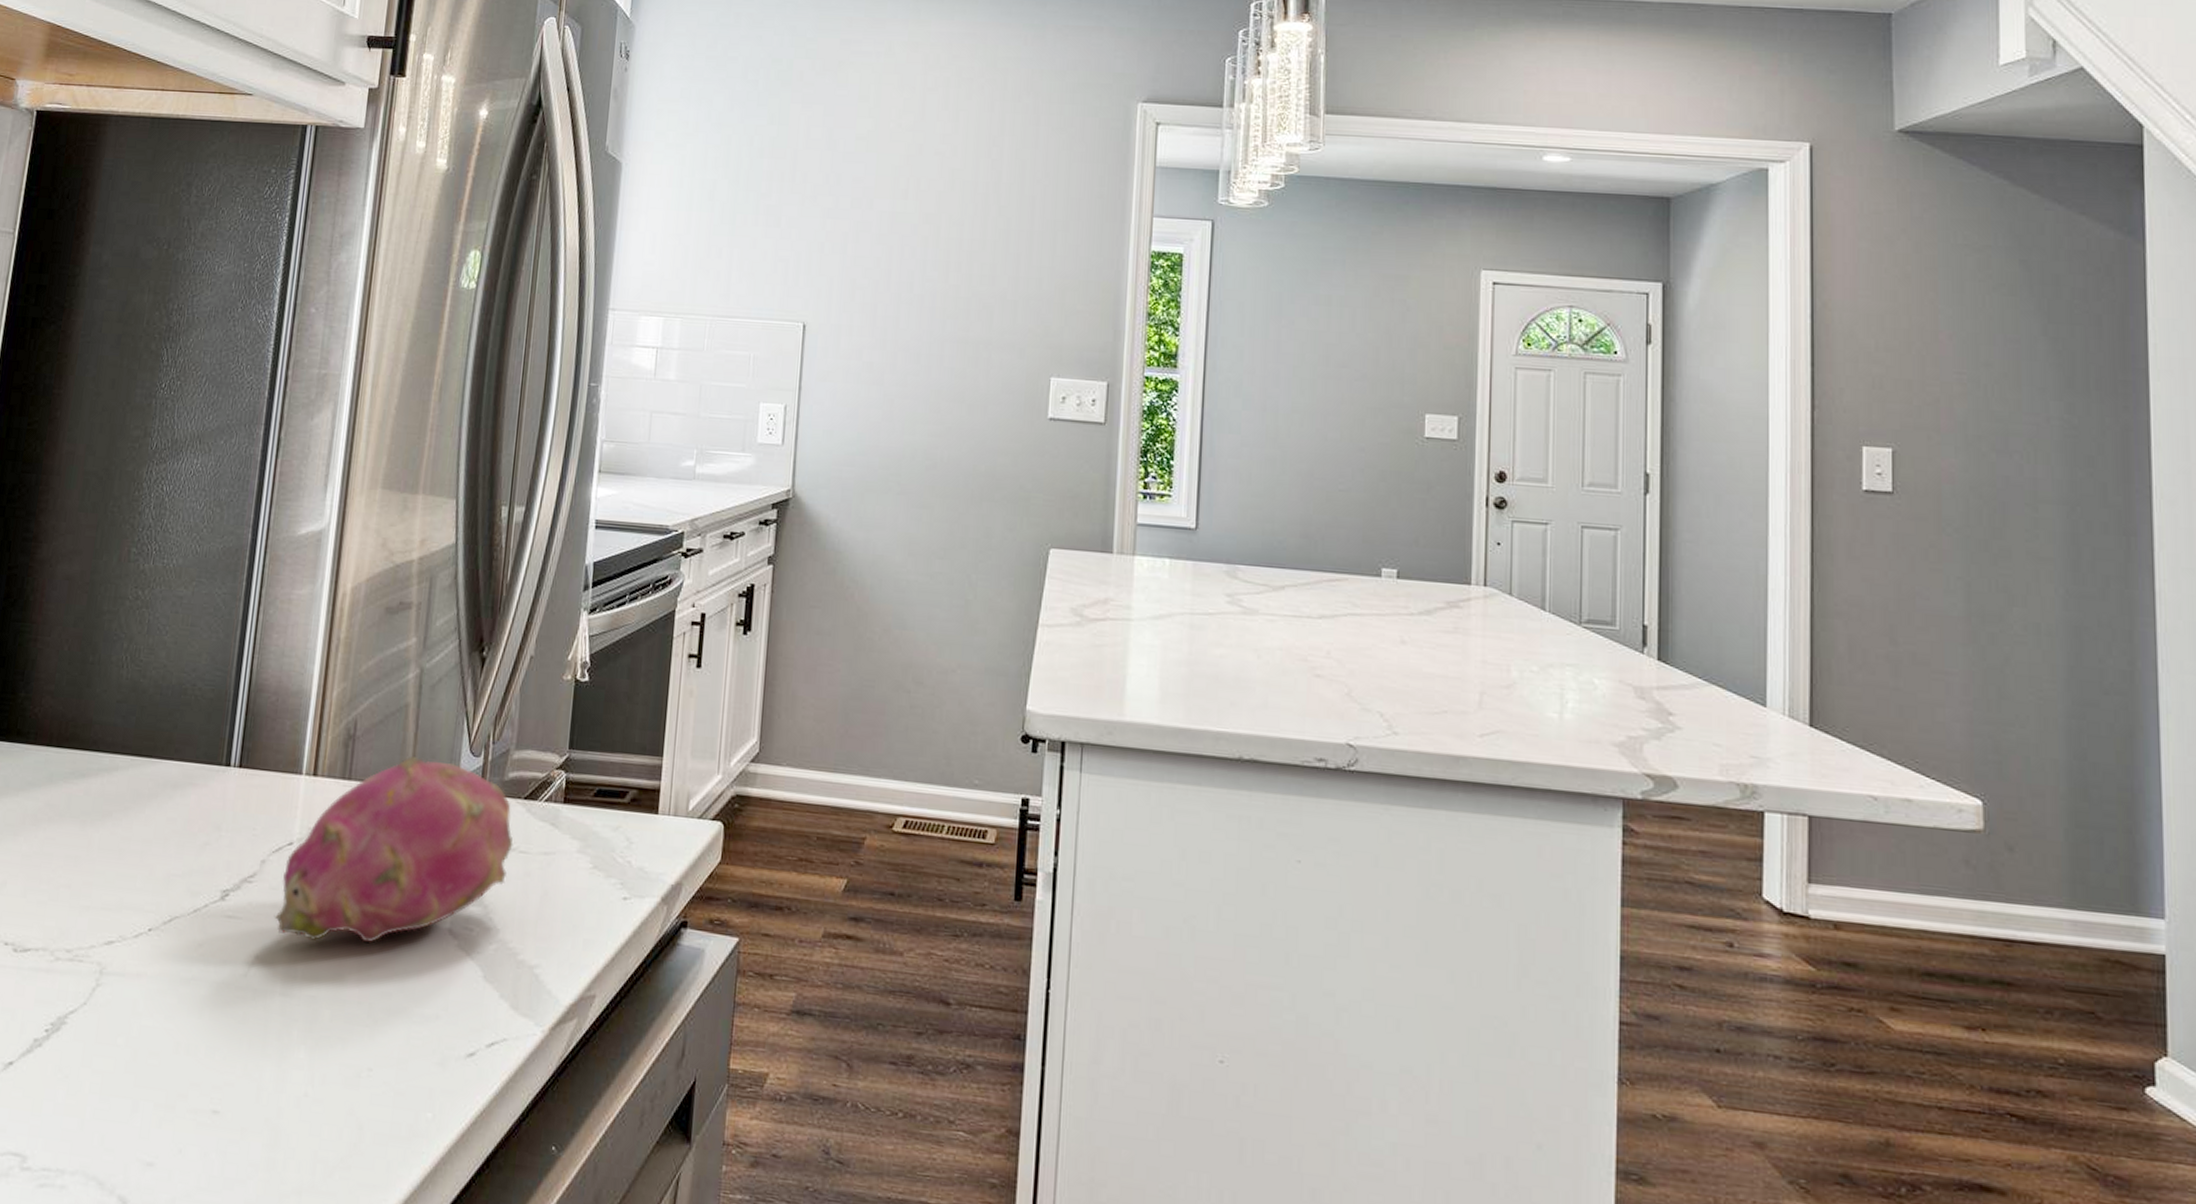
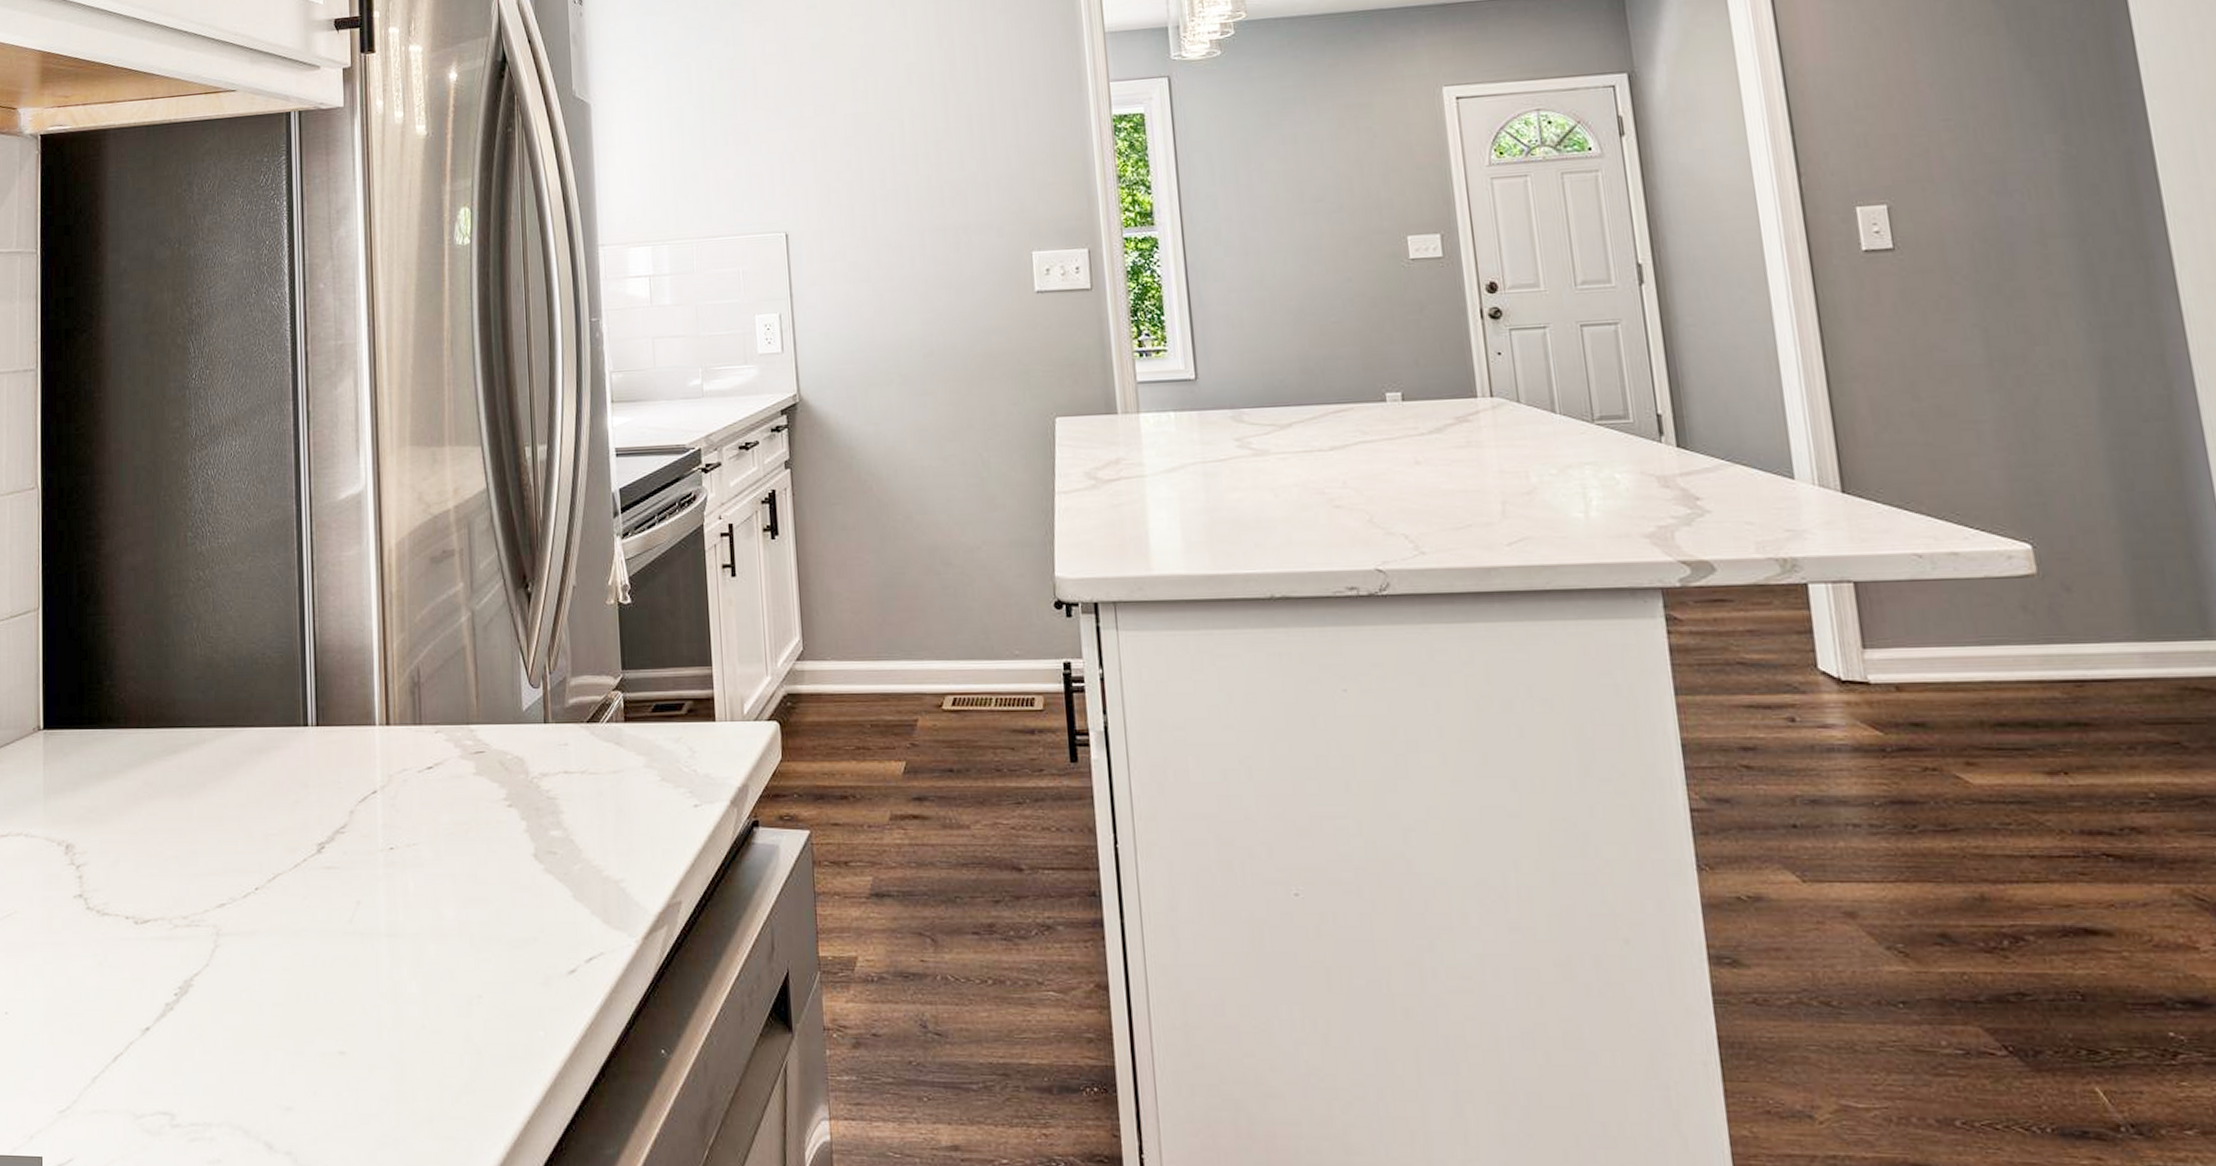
fruit: present [273,757,513,944] -> none [369,696,583,880]

